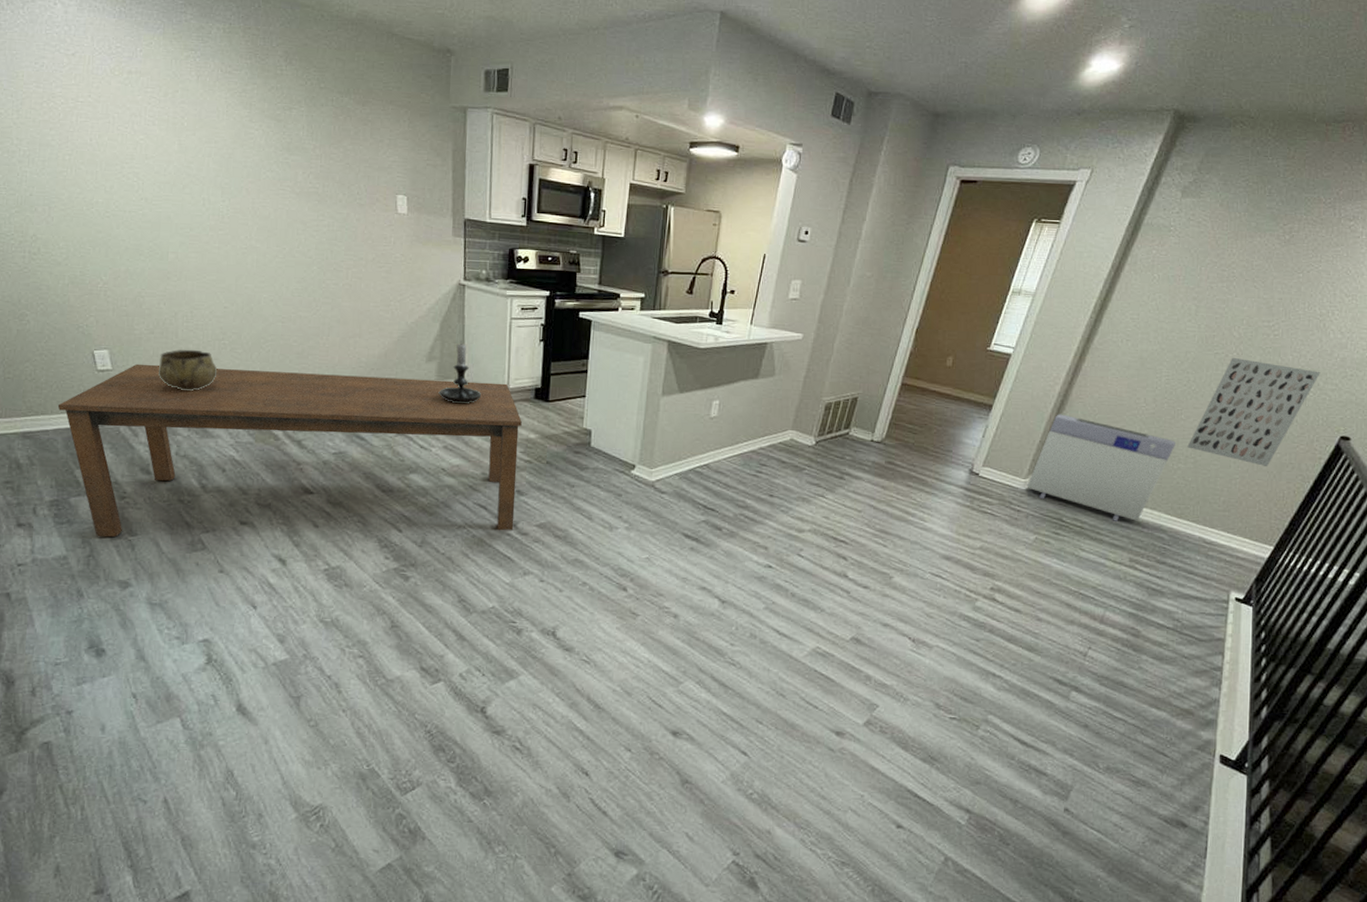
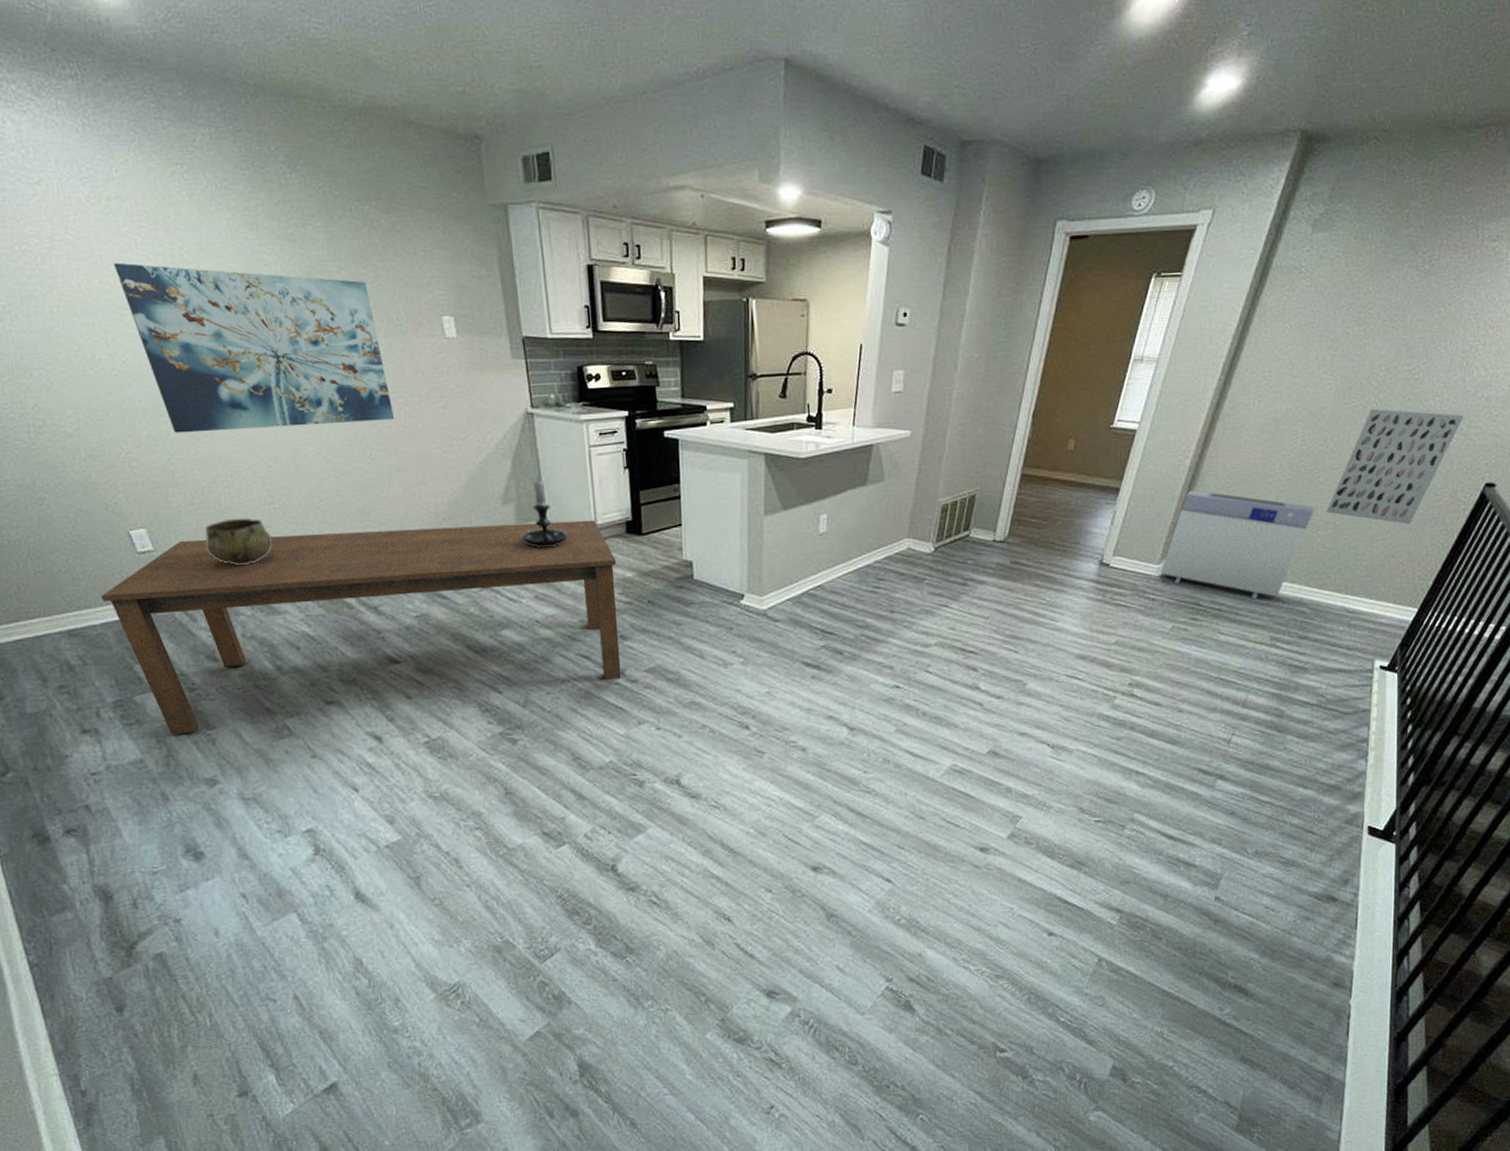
wall art: none [123,124,343,278] -> present [113,262,395,433]

